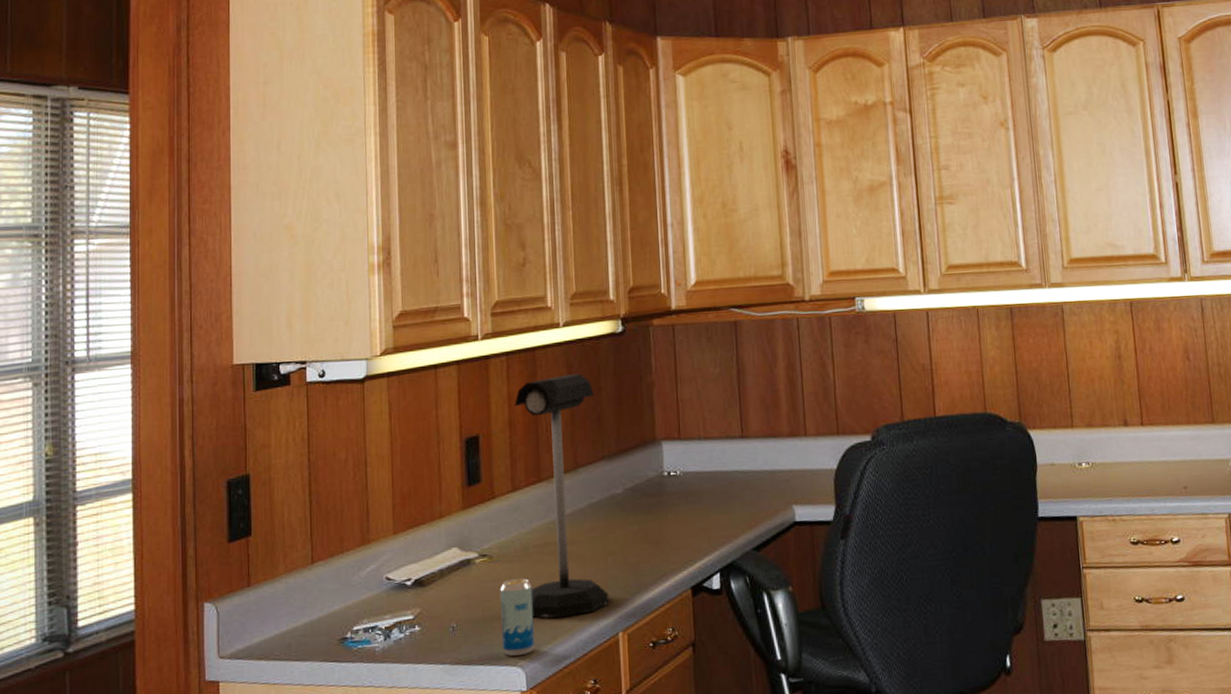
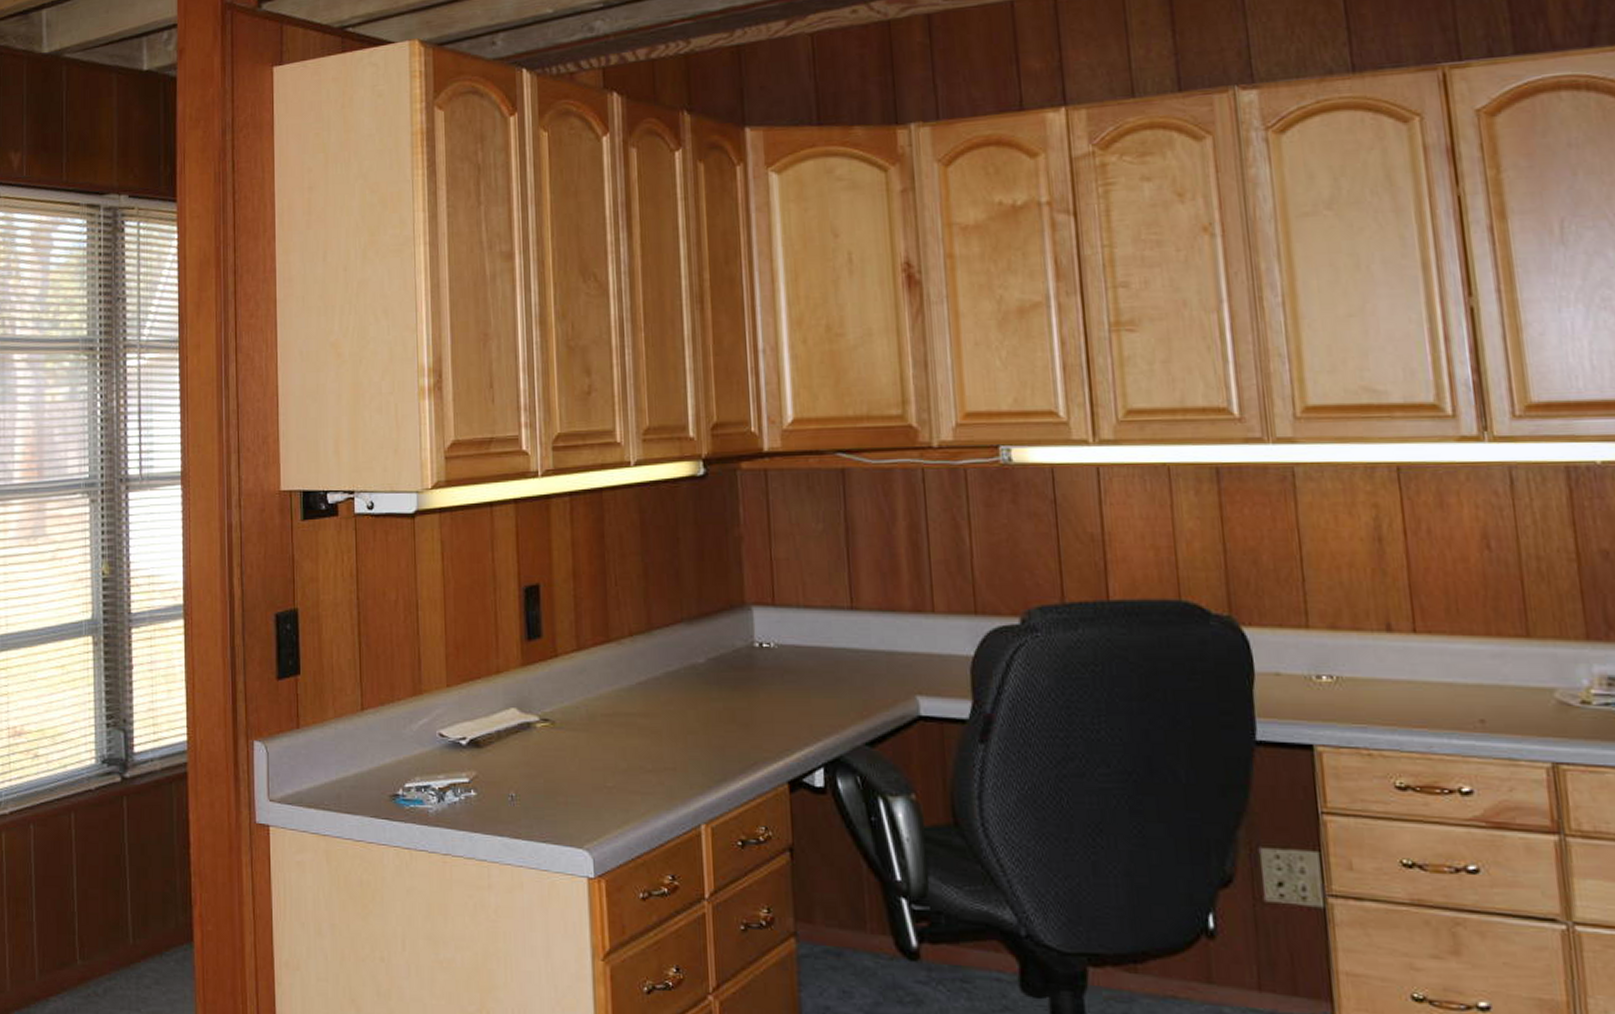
beverage can: present [500,577,535,656] -> none [563,749,604,837]
desk lamp: present [514,374,609,618] -> none [578,521,690,800]

